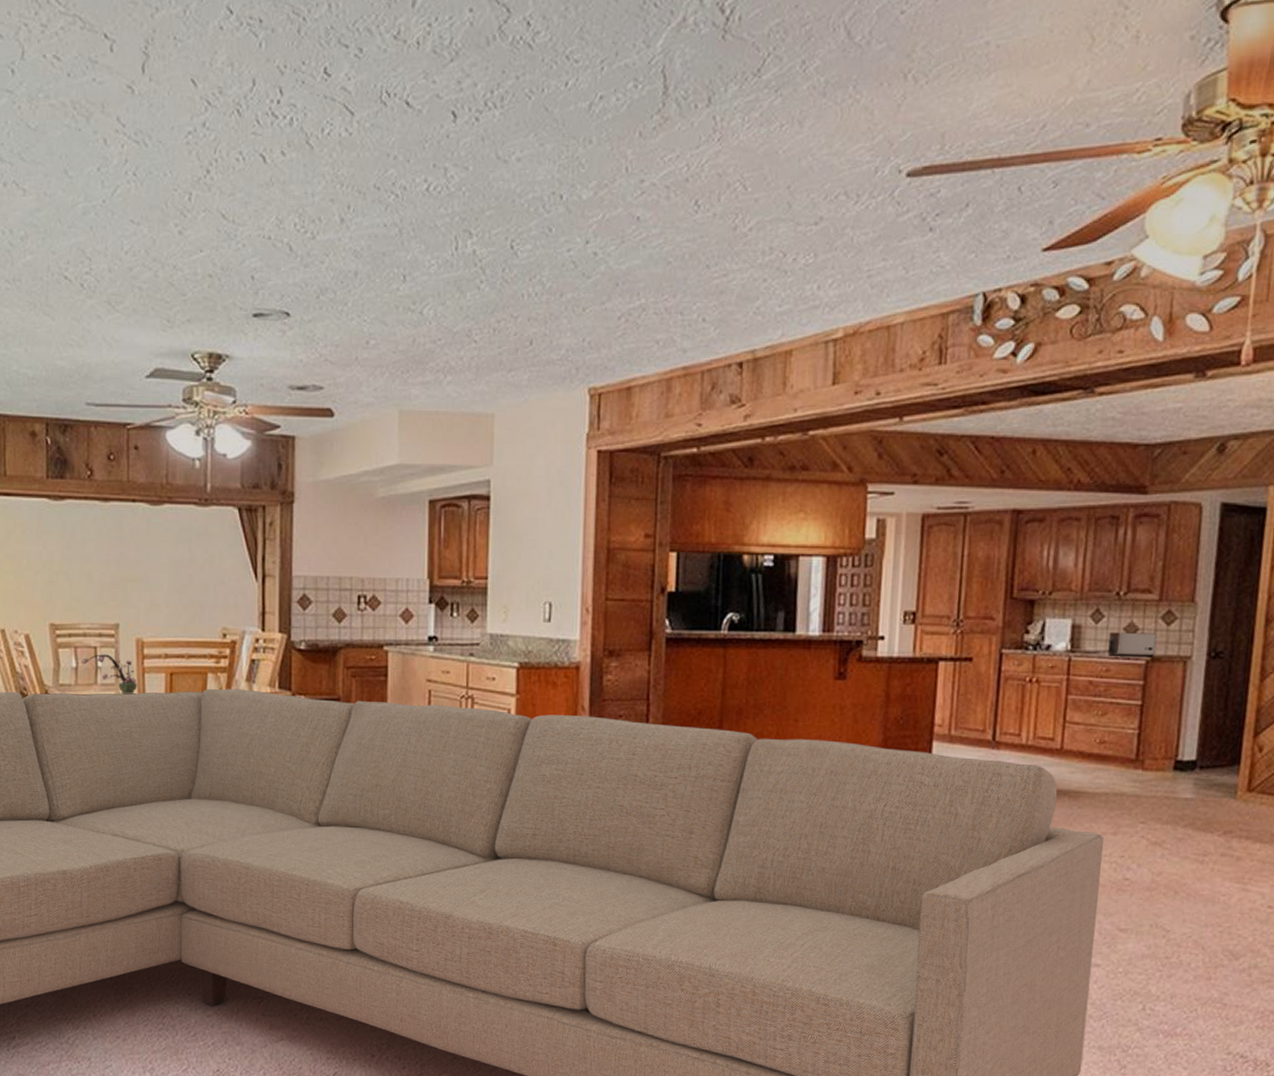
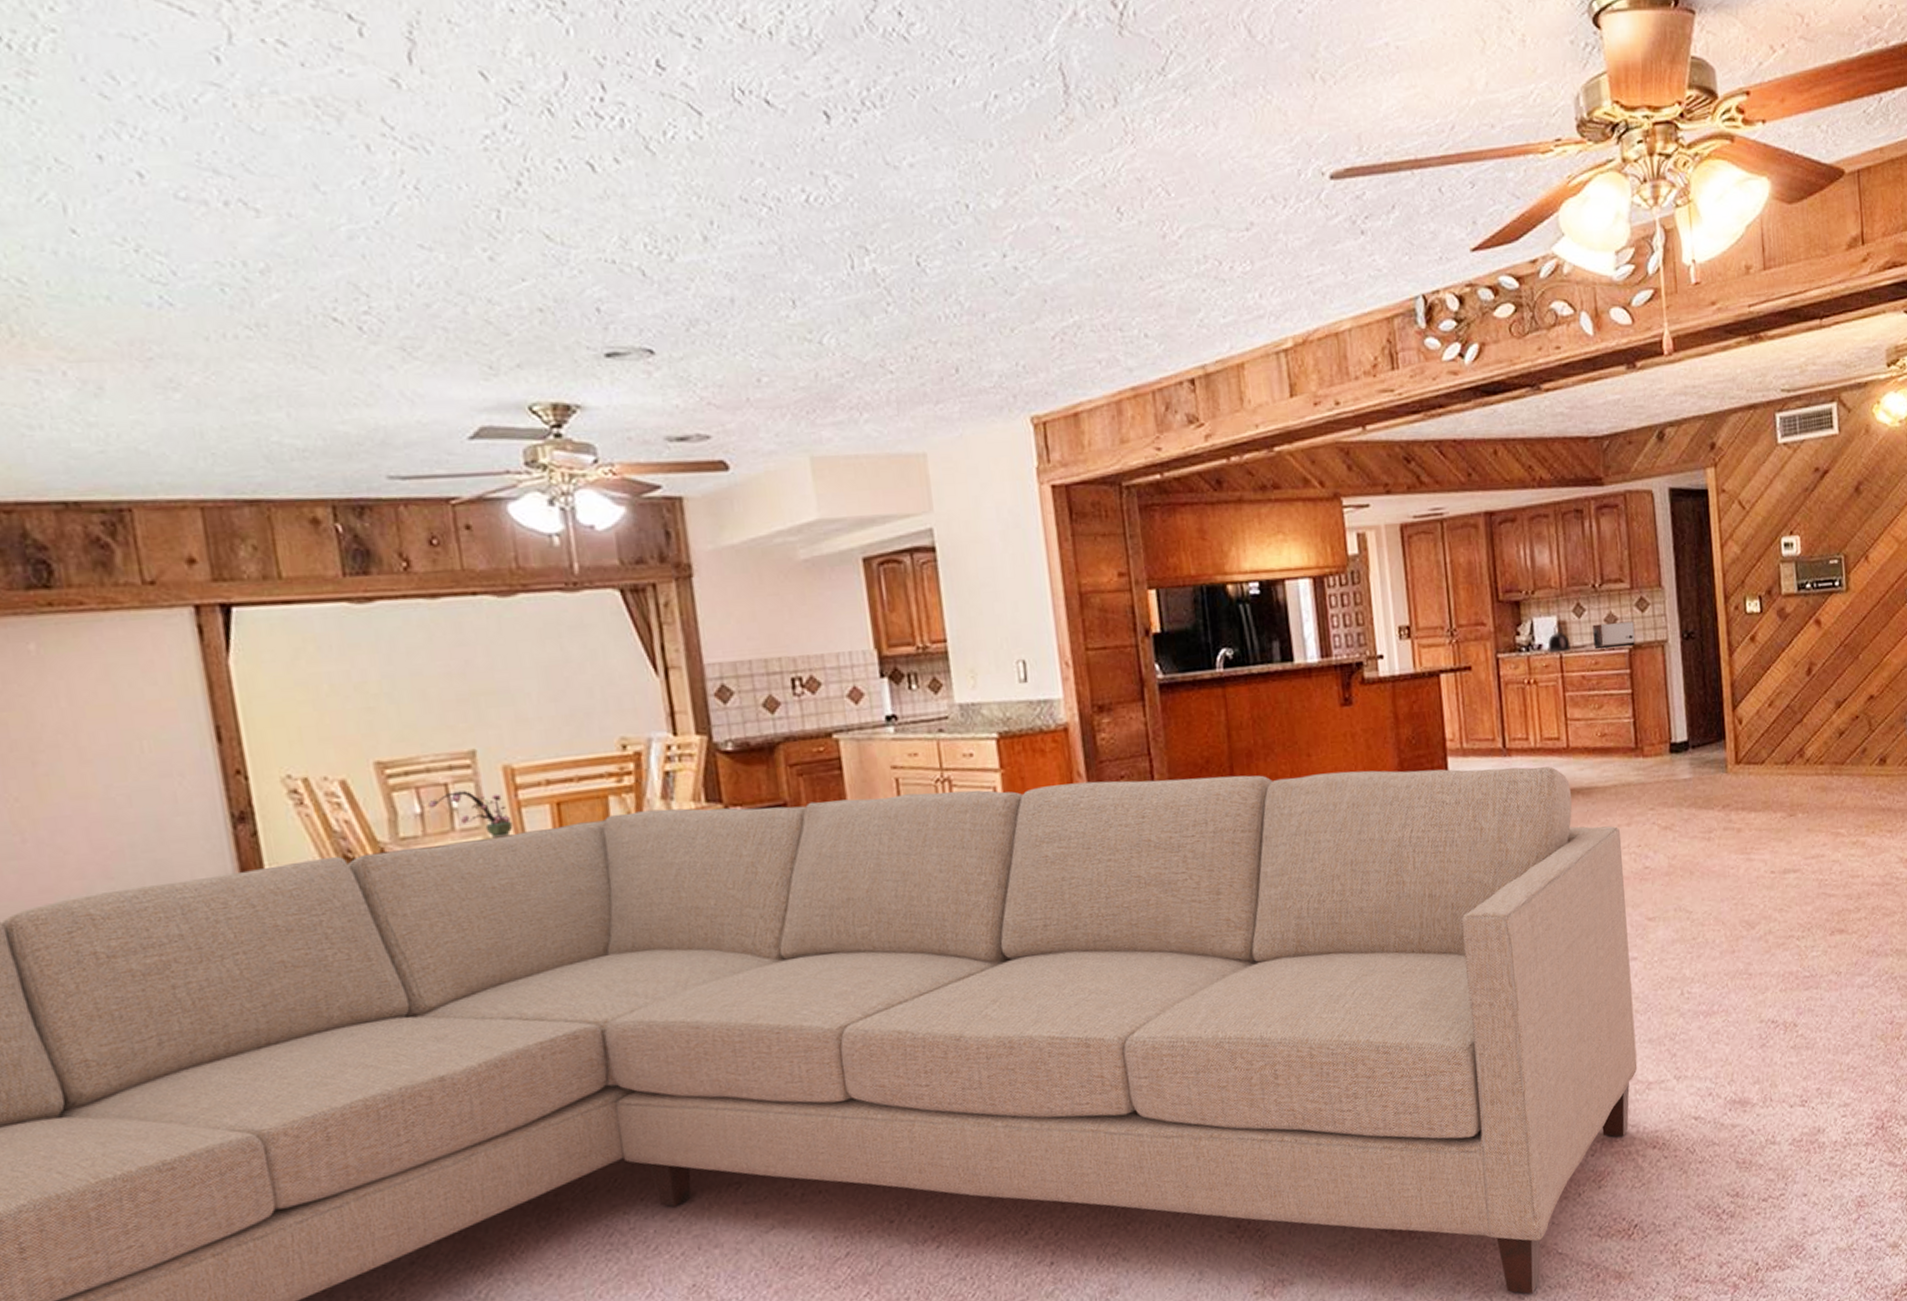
kettle: none [1056,627,1082,655] -> present [1547,623,1571,653]

